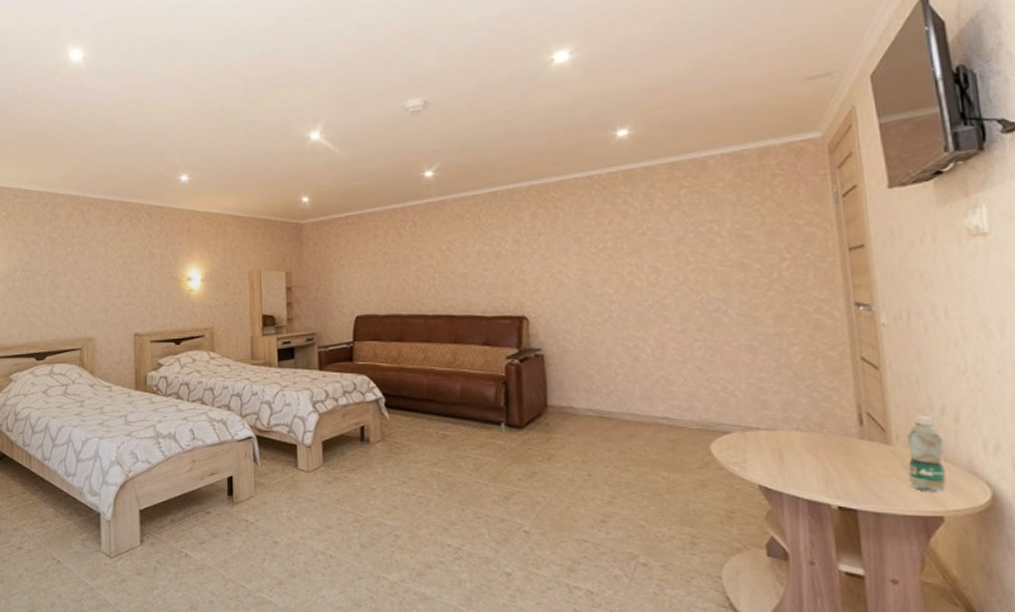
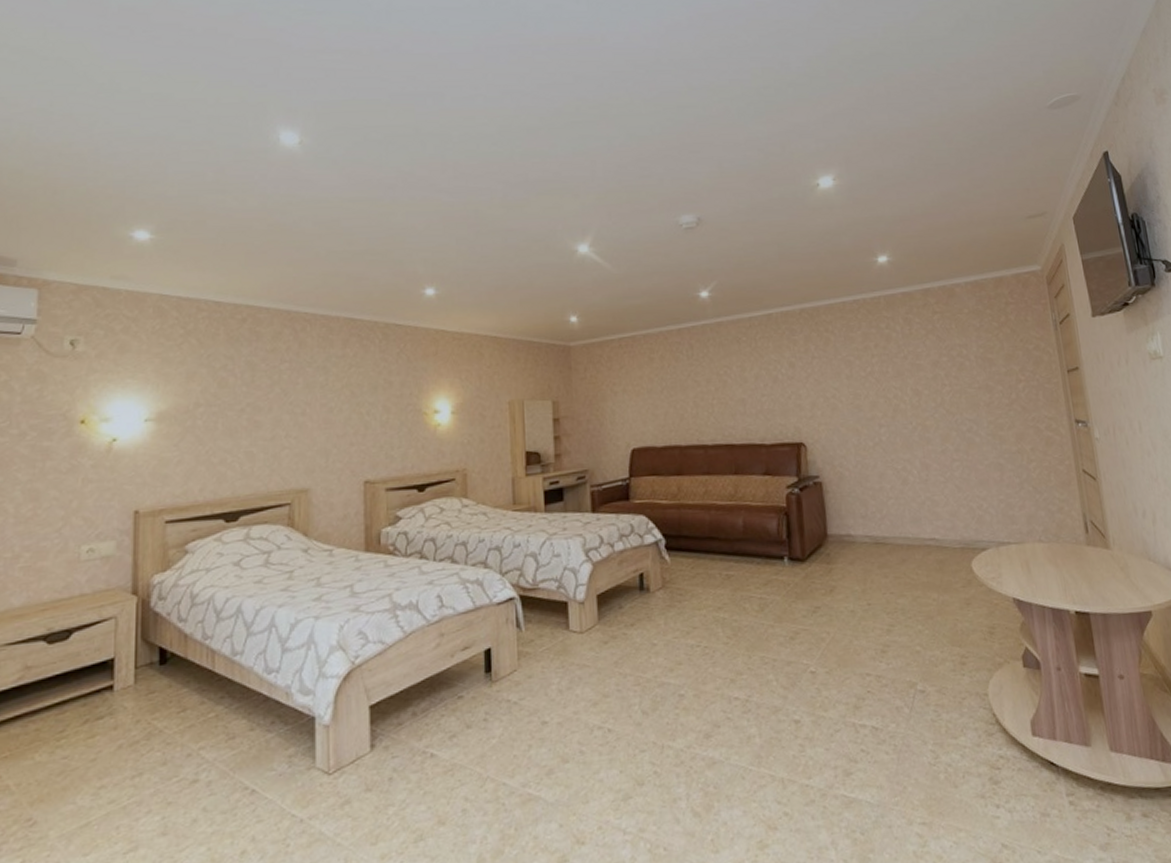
bottle: present [907,415,946,493] -> none [1120,519,1152,590]

